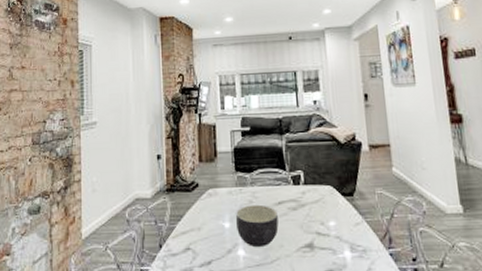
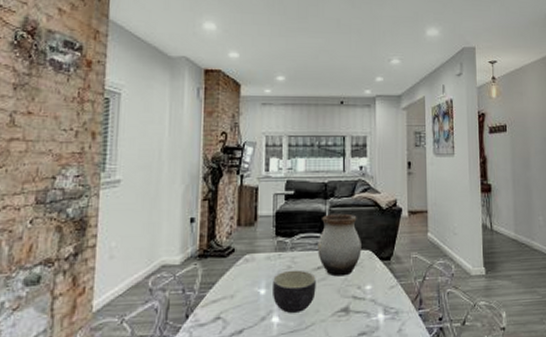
vase: none [276,148,322,212] -> present [317,213,361,277]

